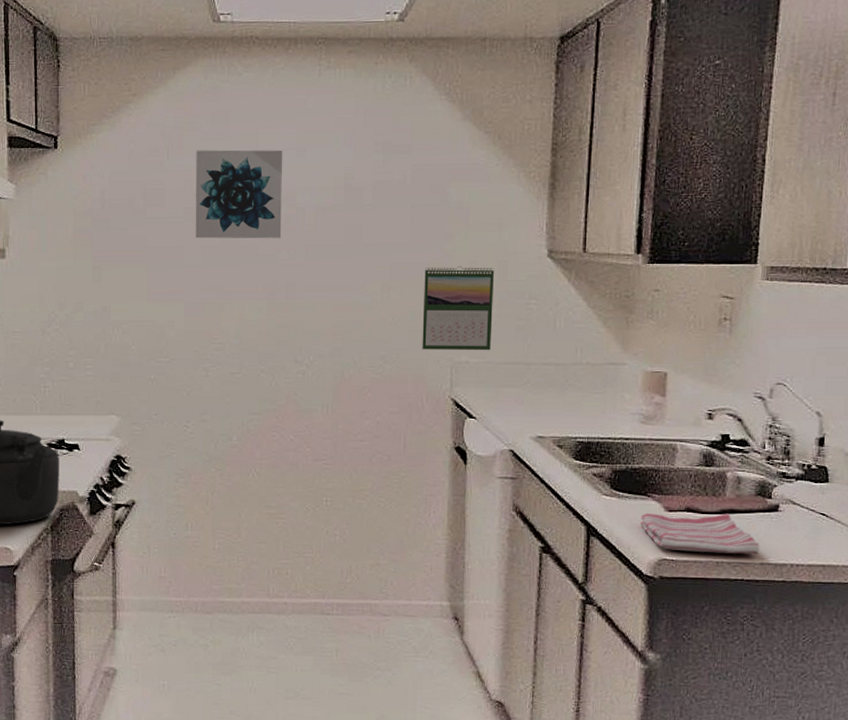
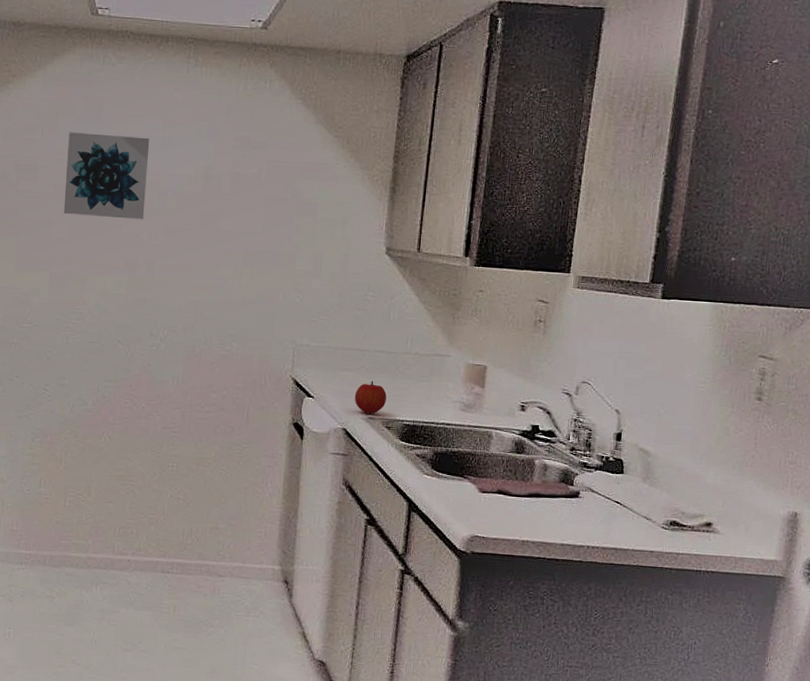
calendar: present [422,266,495,351] -> none [268,256,338,336]
fruit: none [521,396,556,433] -> present [354,381,386,415]
dish towel: present [641,513,760,555] -> none [457,493,562,536]

